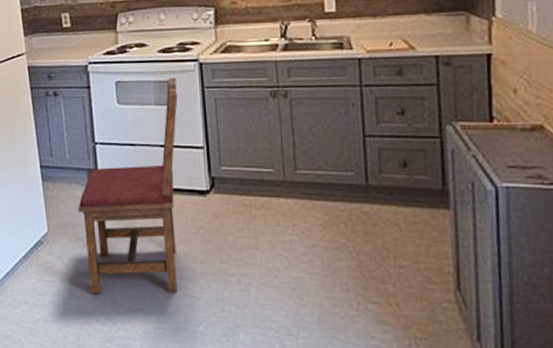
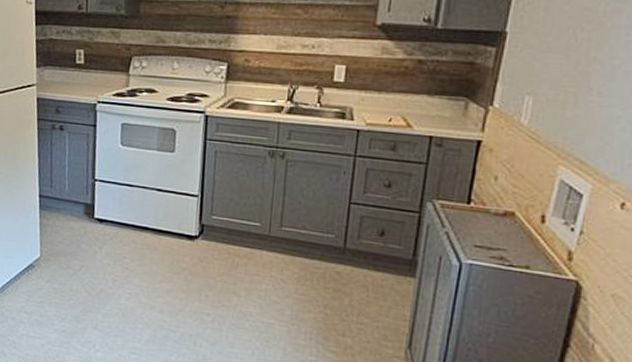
dining chair: present [78,77,178,295] -> none [71,126,182,324]

